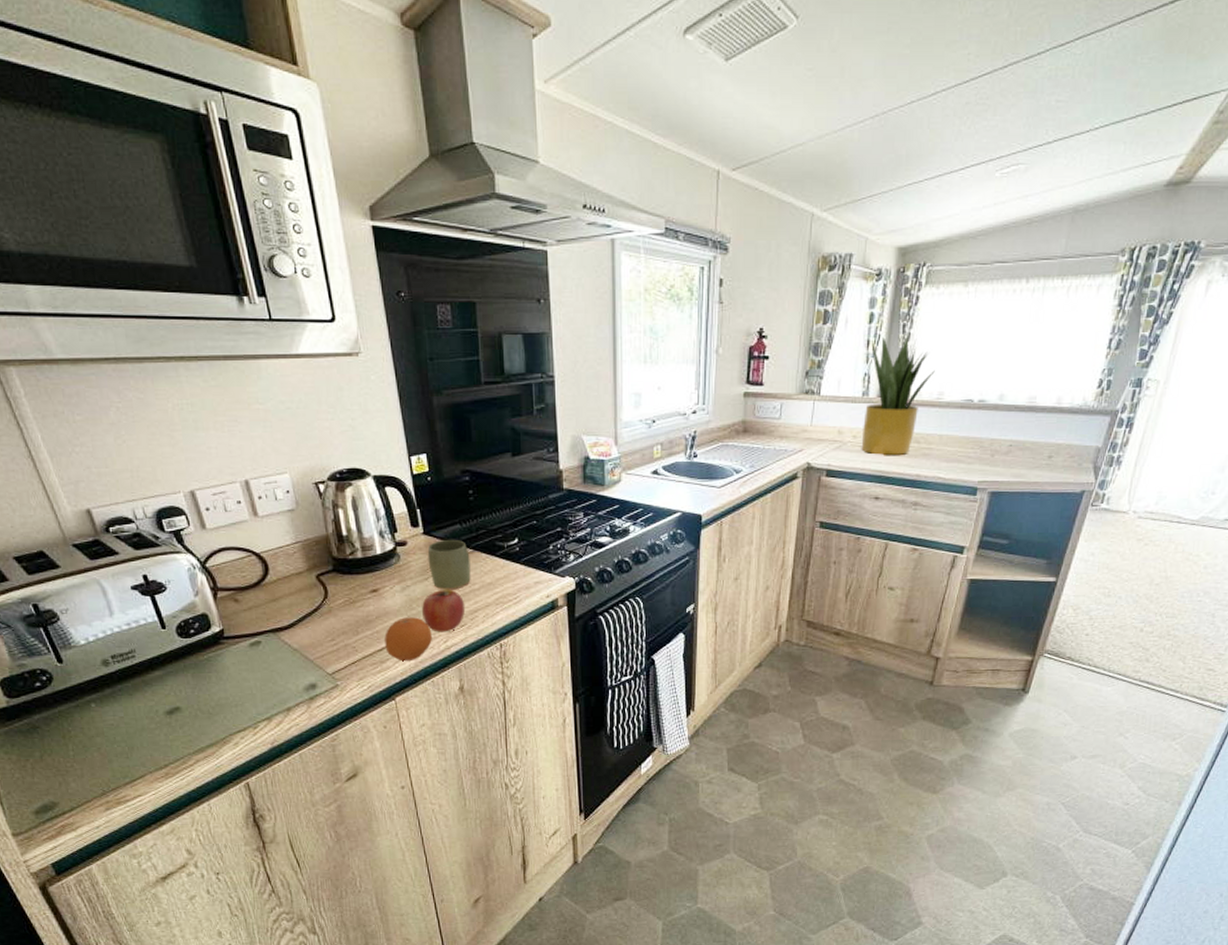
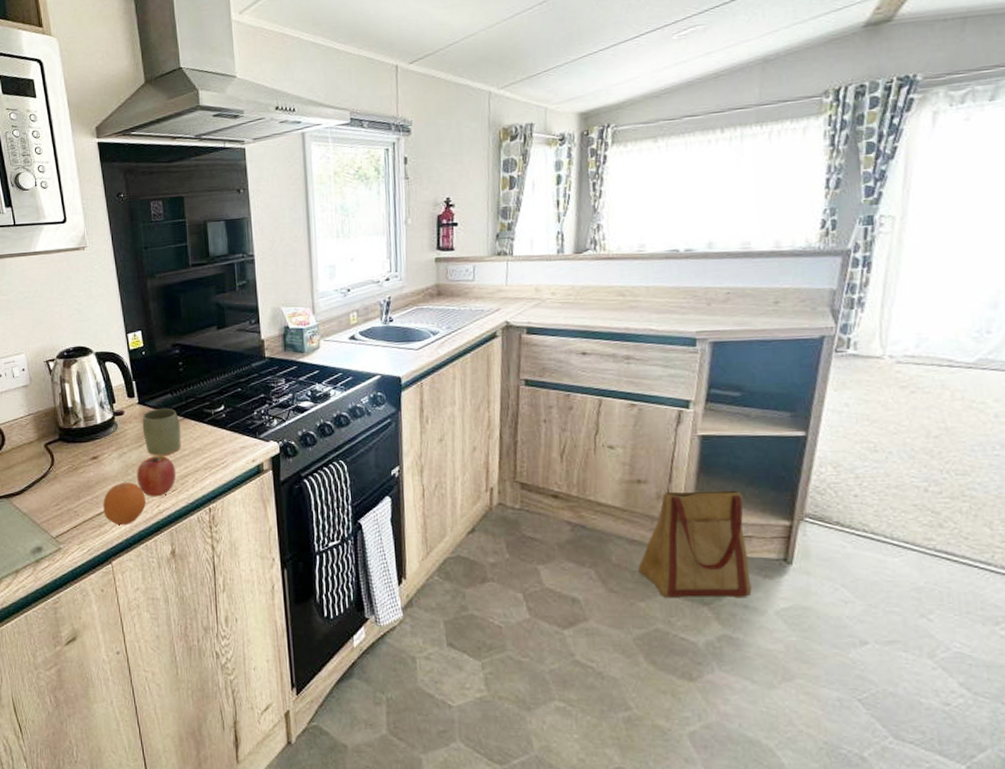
planter: present [861,333,935,455] -> none [561,190,633,310]
shopping bag: none [902,629,997,723] -> present [638,490,752,597]

